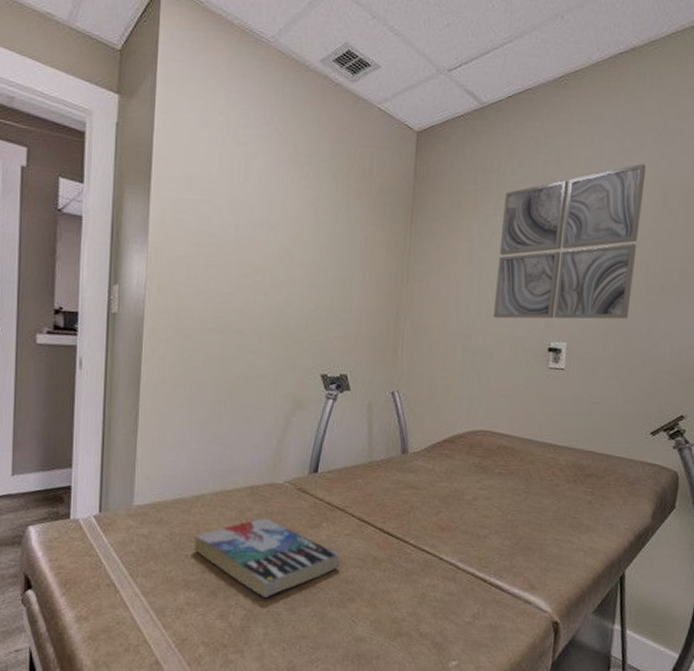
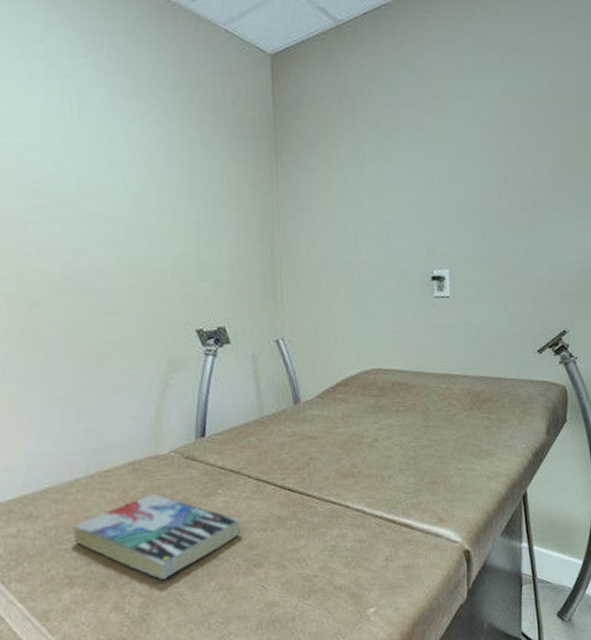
wall art: present [493,164,647,320] -> none [371,80,508,251]

